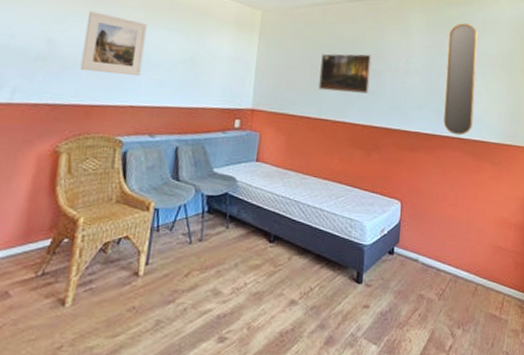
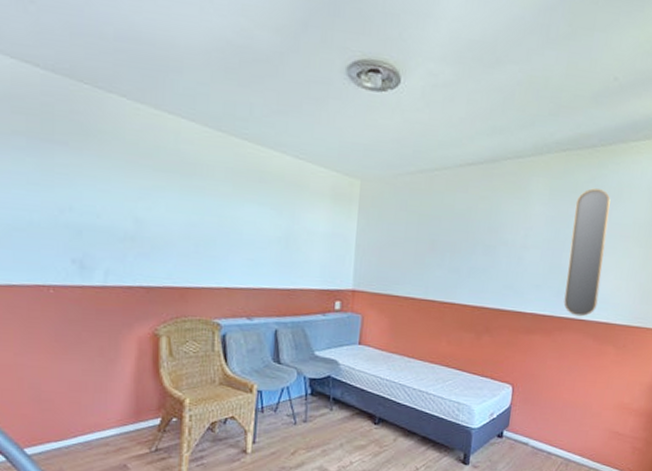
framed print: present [80,11,148,77] -> none [170,185,237,257]
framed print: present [317,53,373,94] -> none [424,227,487,272]

